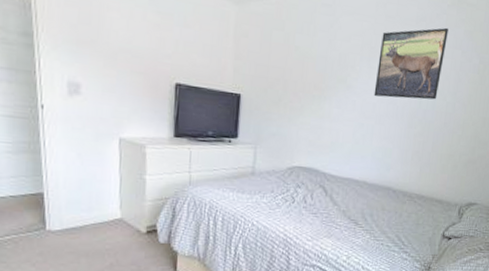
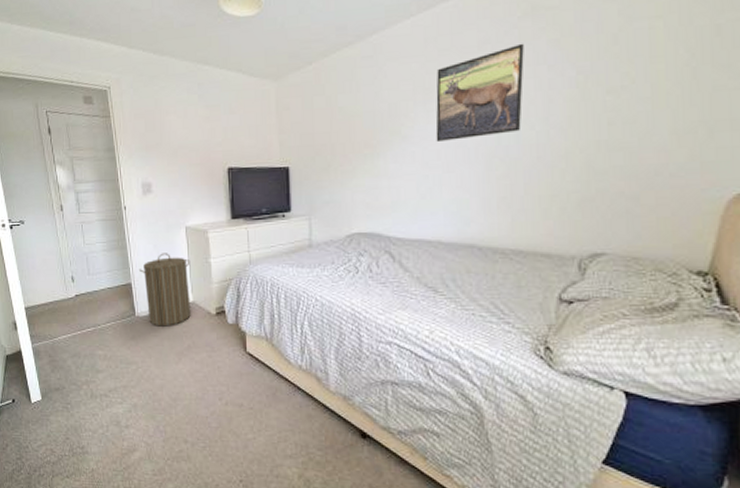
laundry hamper: none [54,163,122,243] -> present [138,253,191,327]

